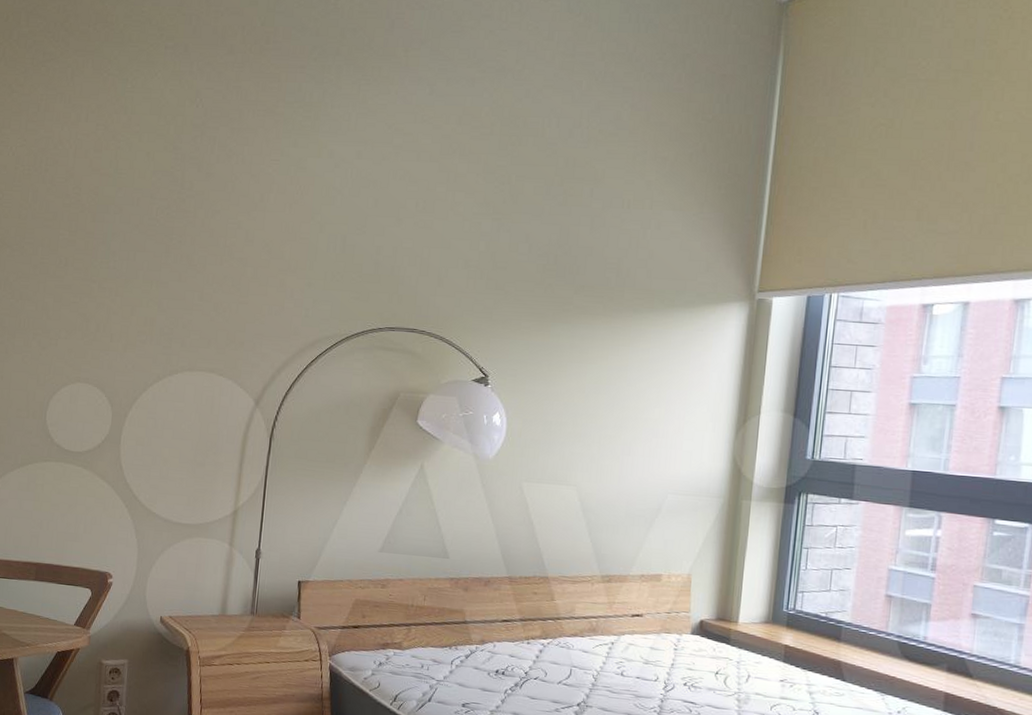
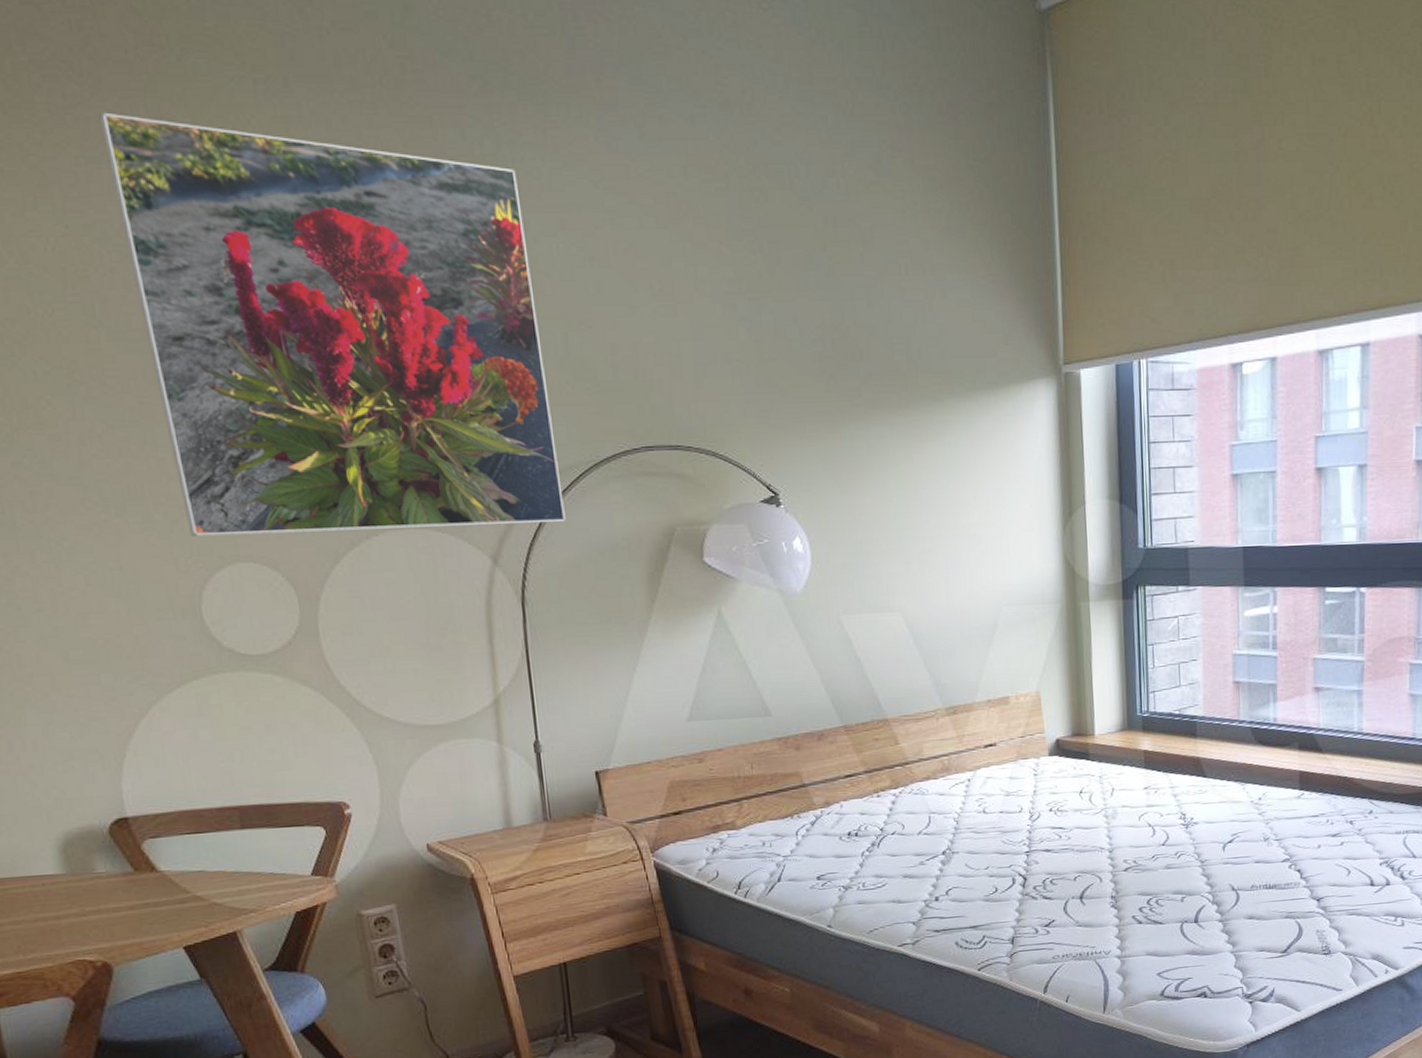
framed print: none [52,65,332,380] -> present [100,112,566,537]

